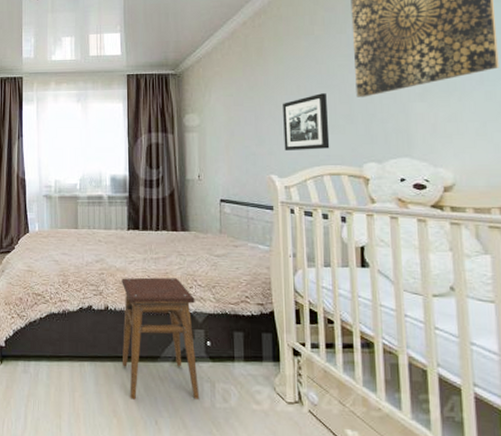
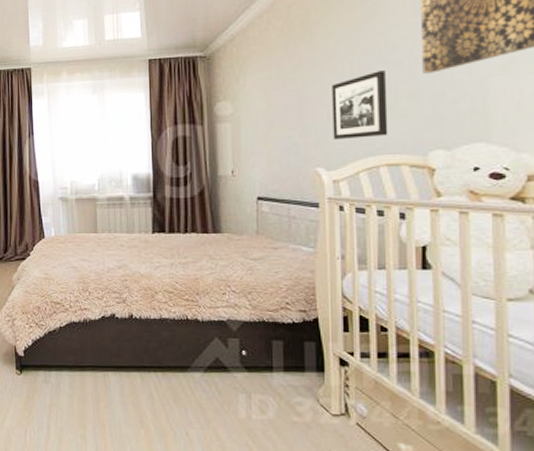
stool: present [122,277,200,400] -> none [147,283,235,411]

